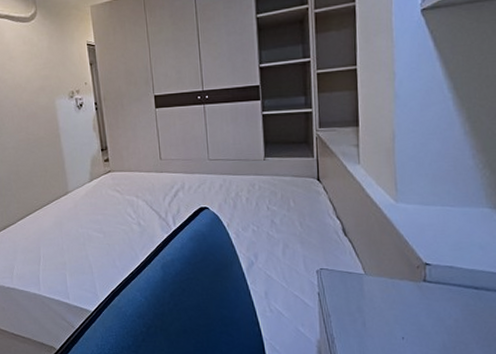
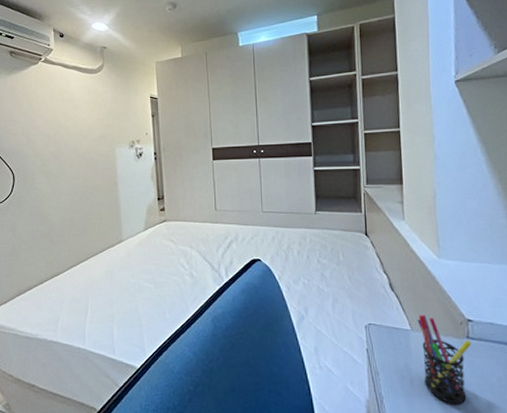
pen holder: none [371,258,429,345] -> present [417,314,472,404]

